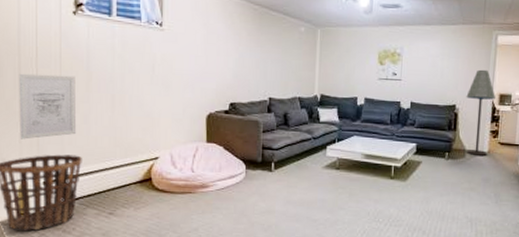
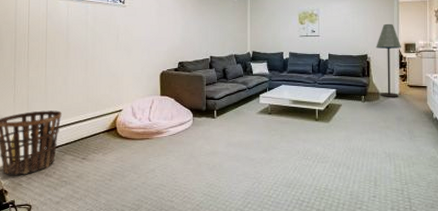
wall art: present [19,73,77,140] -> none [14,46,58,99]

